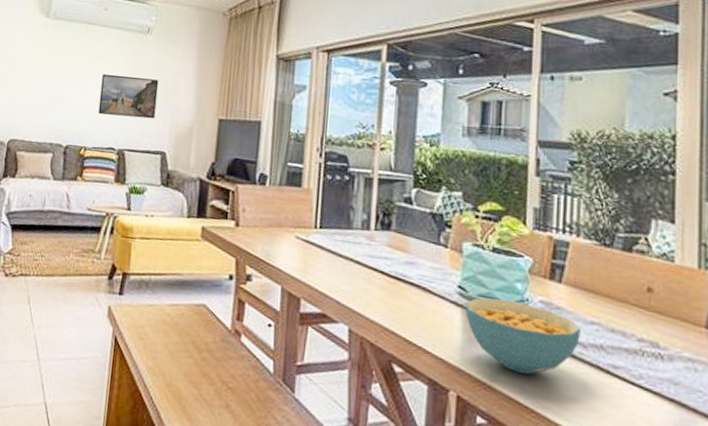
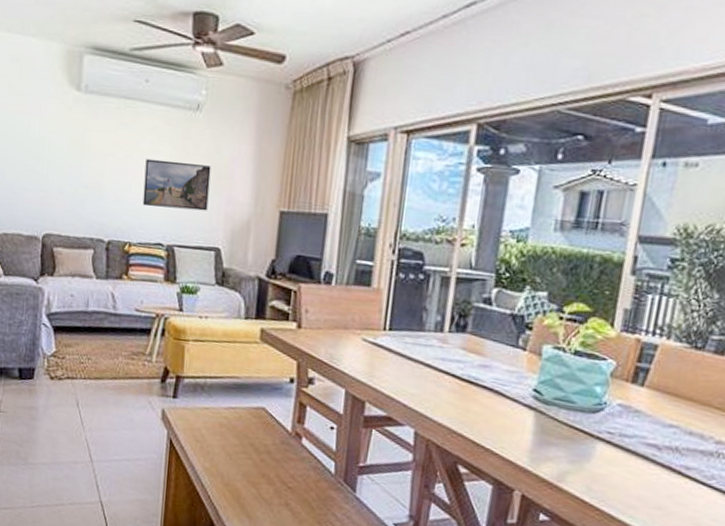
cereal bowl: present [464,298,581,375] -> none [538,401,657,475]

